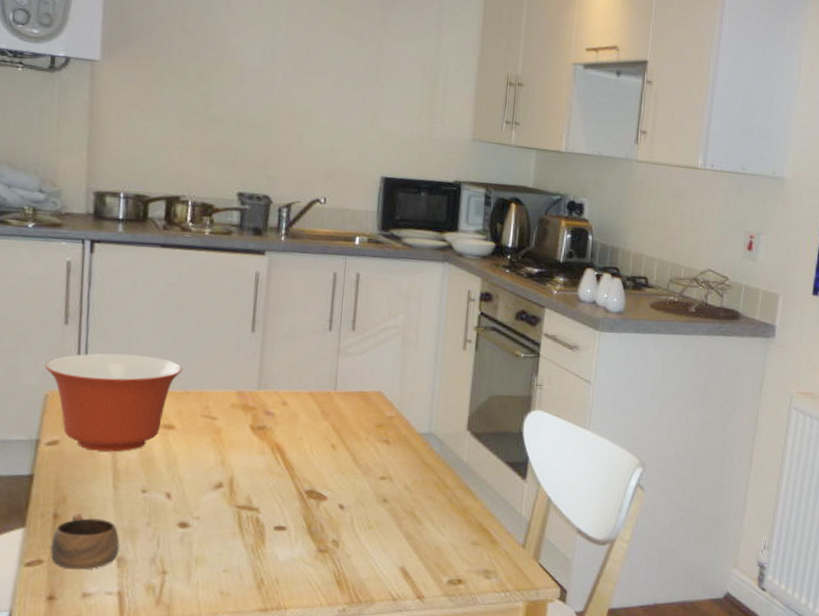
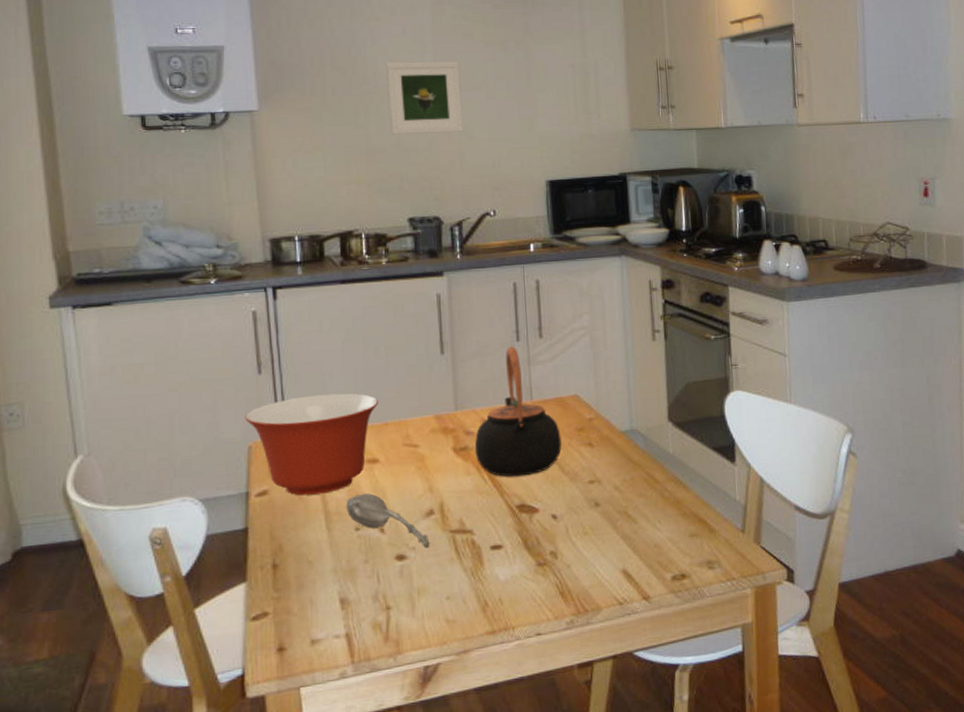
cup: present [50,513,120,570] -> none [274,560,341,618]
spoon: none [135,457,215,518] -> present [346,492,430,547]
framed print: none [232,33,311,115] -> present [385,61,463,135]
teapot: none [271,334,360,463] -> present [474,346,562,477]

